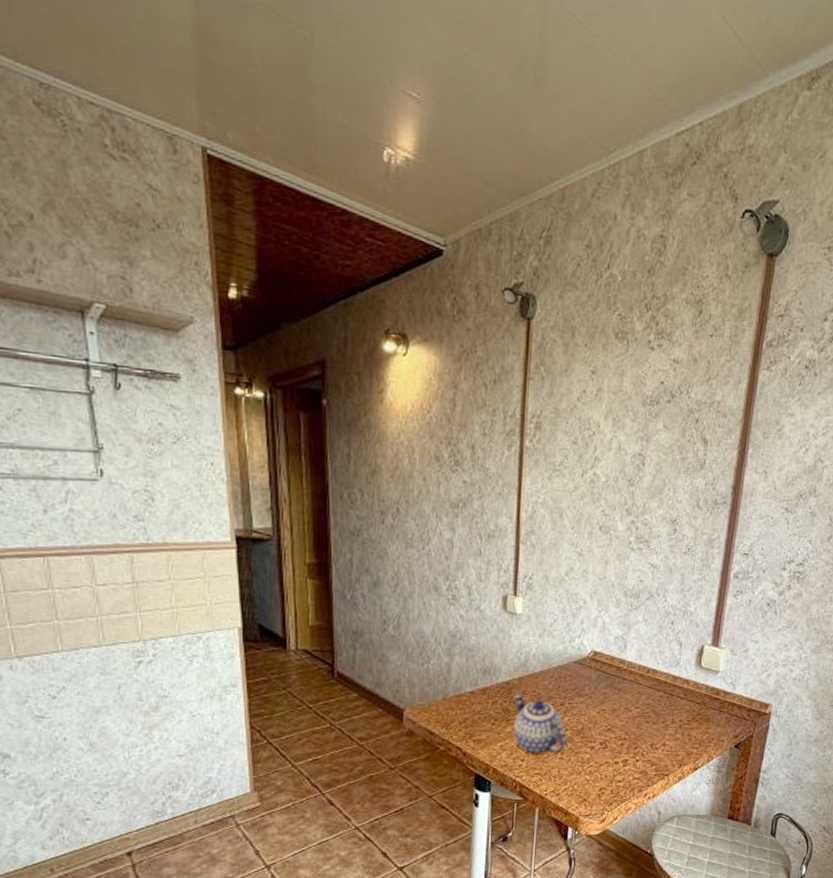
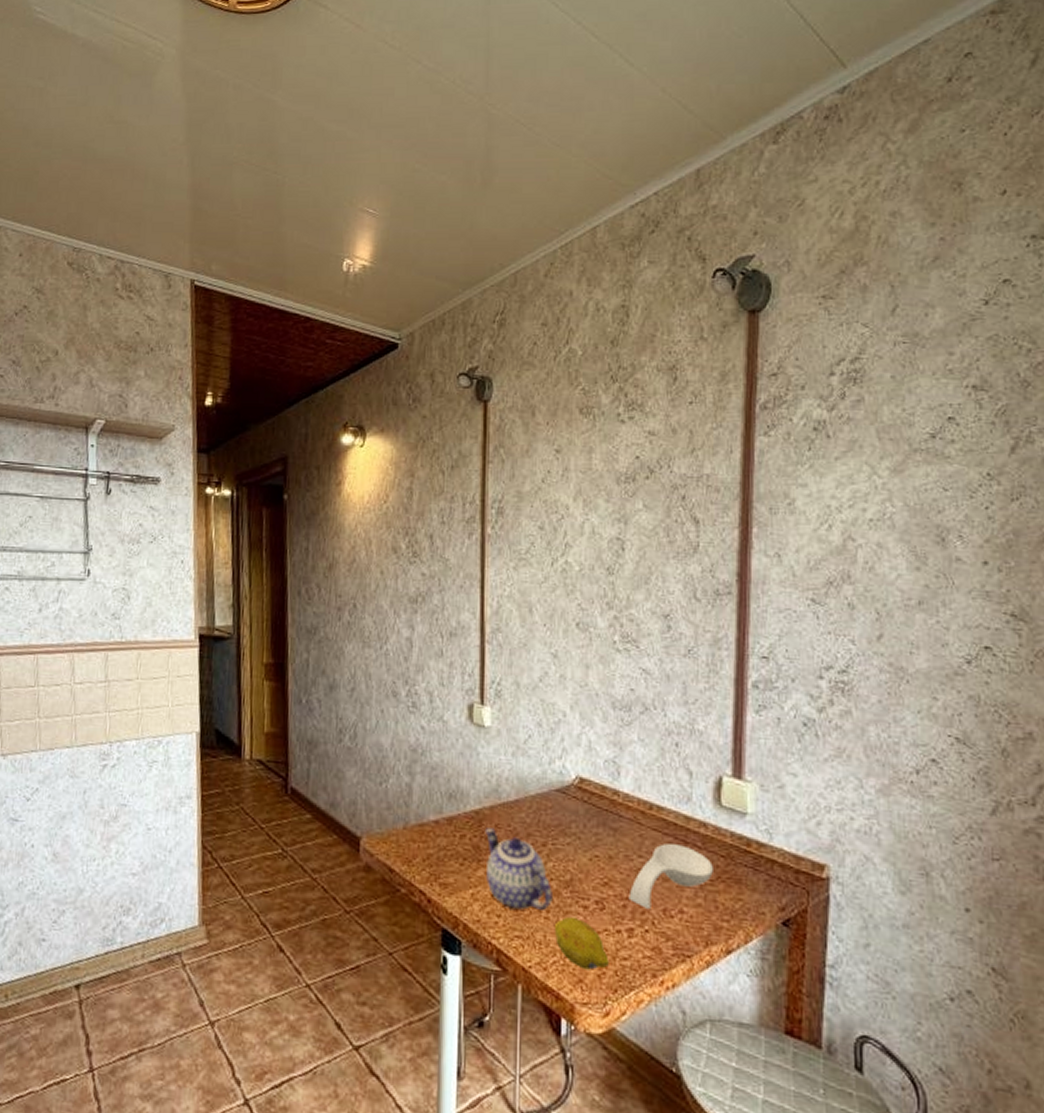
fruit: none [566,756,608,792] -> present [554,917,609,970]
spoon rest: none [625,697,691,746] -> present [628,843,713,910]

